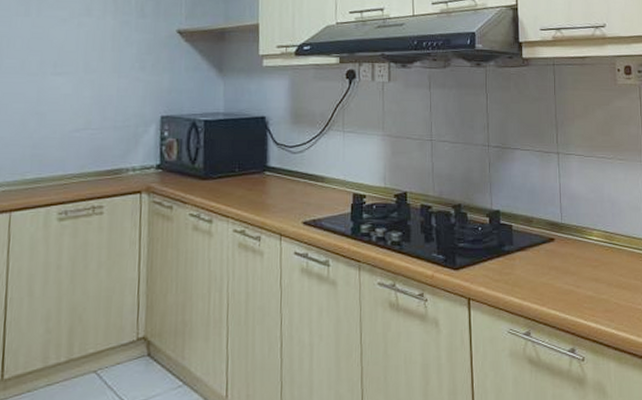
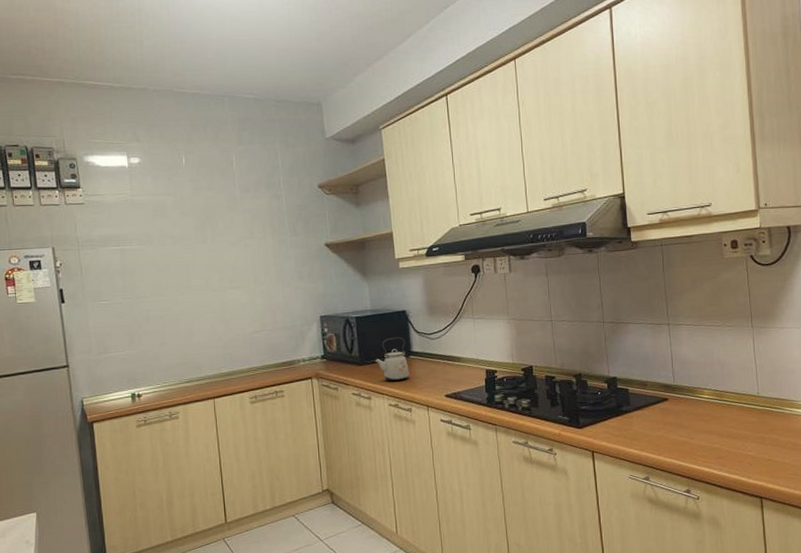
kettle: none [222,148,263,201] -> present [375,337,410,381]

